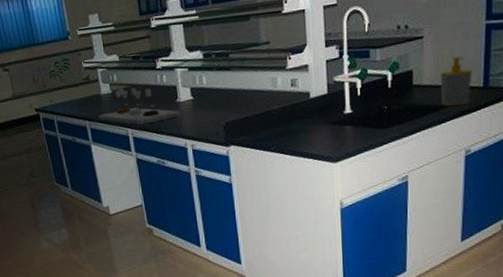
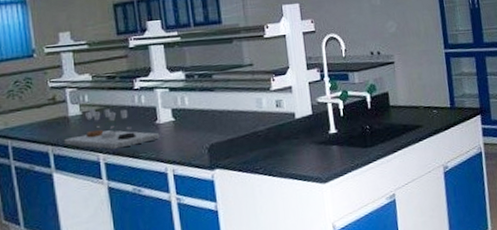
soap bottle: present [440,56,473,106] -> none [412,80,441,125]

